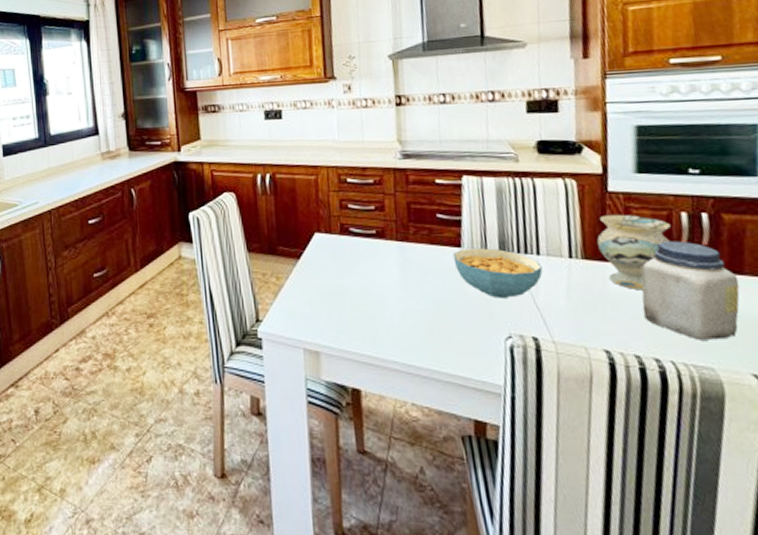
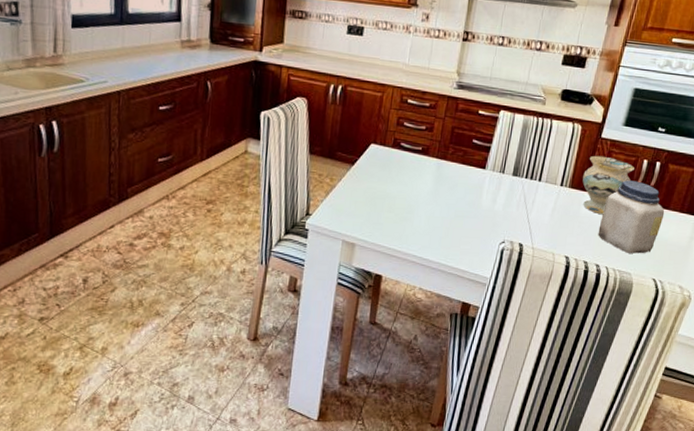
cereal bowl: present [453,248,543,298] -> none [477,170,540,212]

